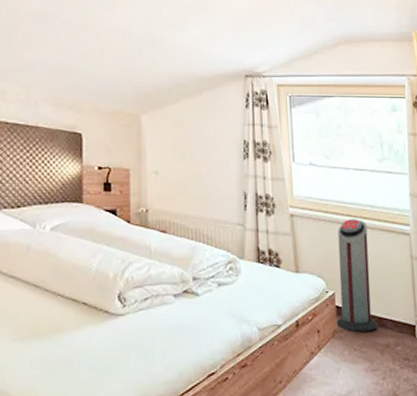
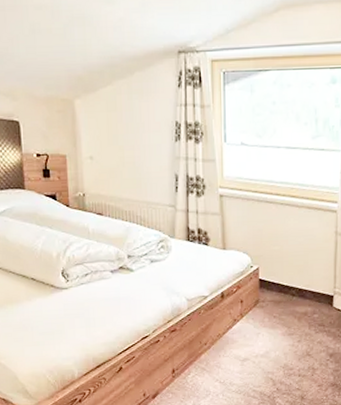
air purifier: present [336,219,378,332] -> none [258,198,297,302]

